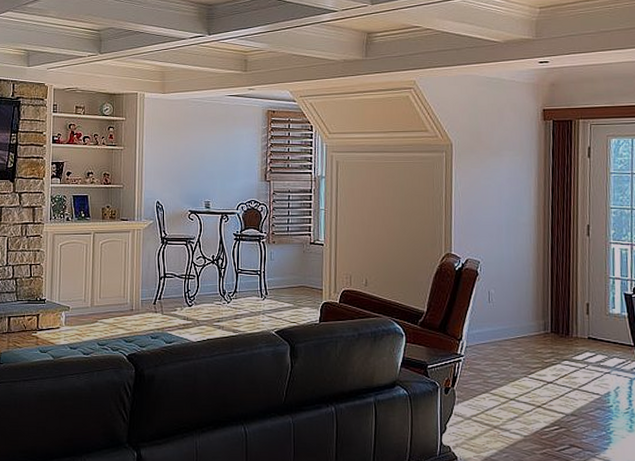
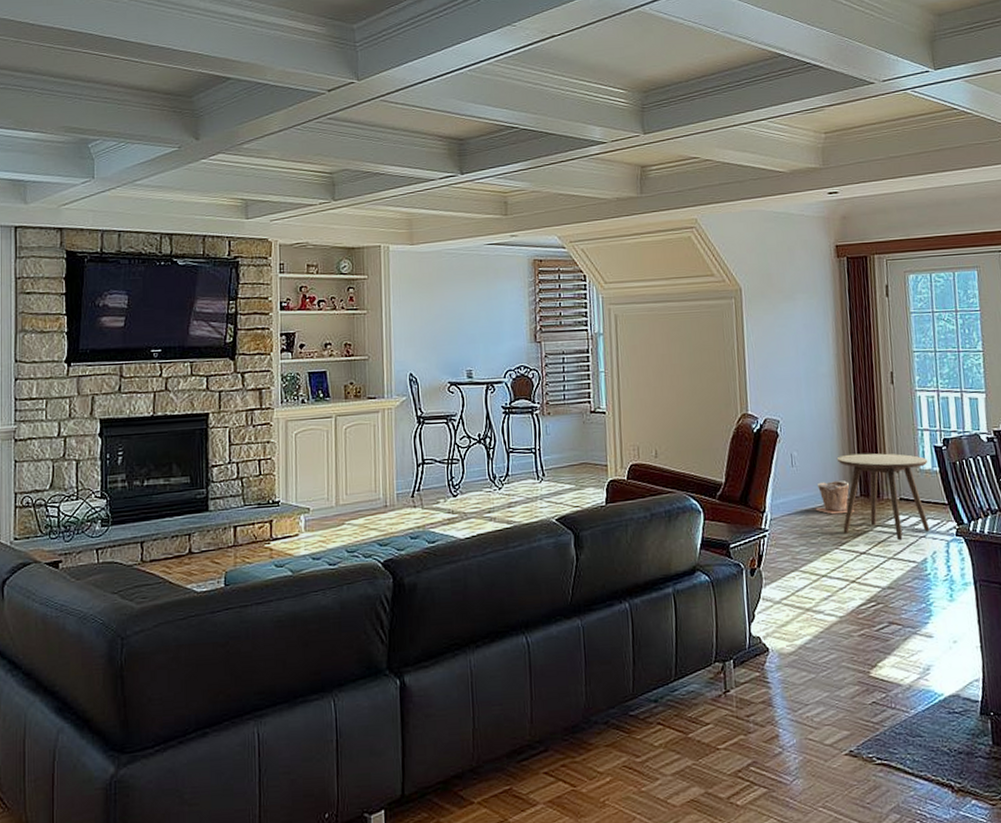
plant pot: none [508,317,544,347] -> present [815,480,854,515]
side table: none [531,295,618,375] -> present [836,453,930,541]

